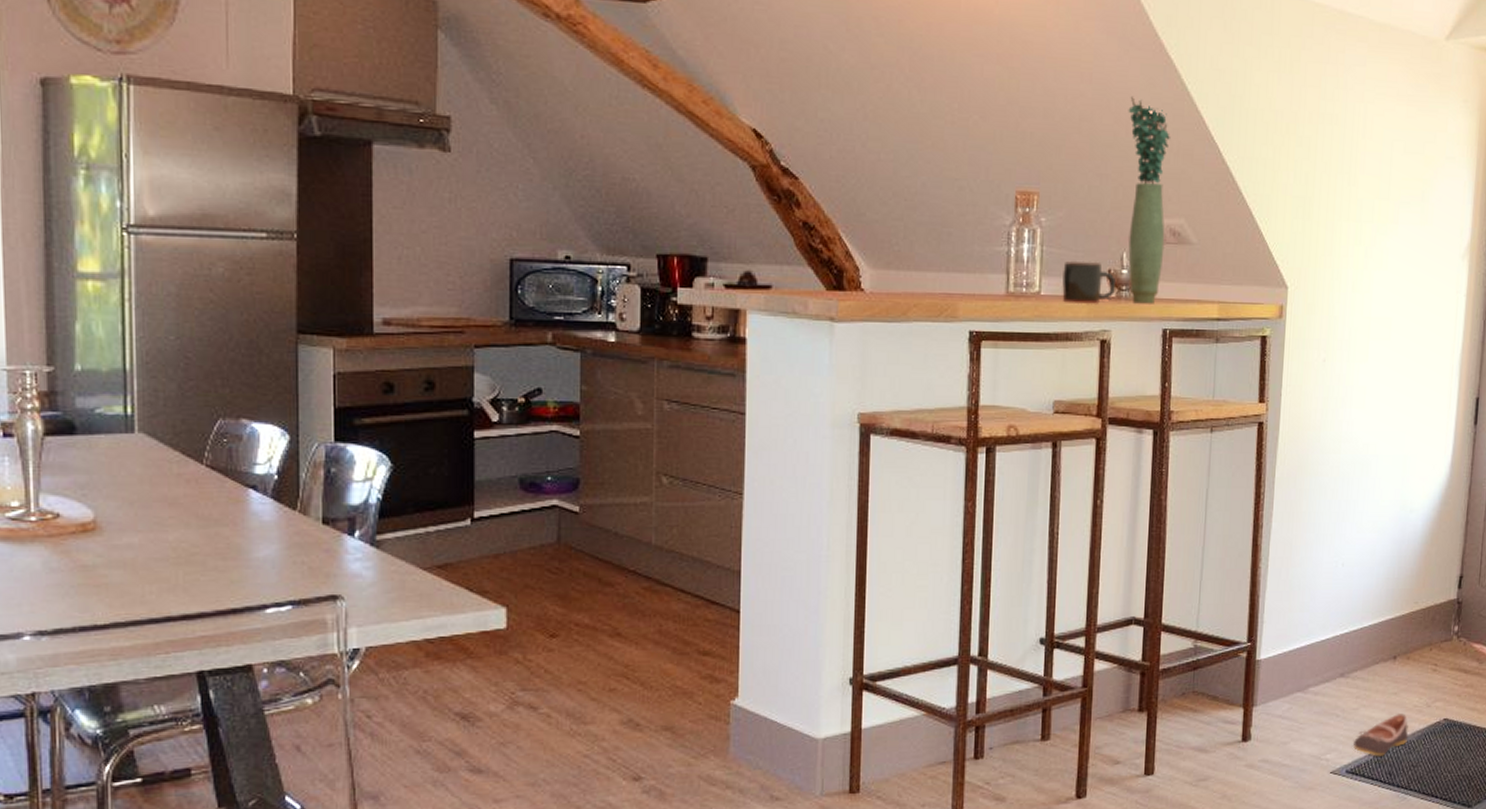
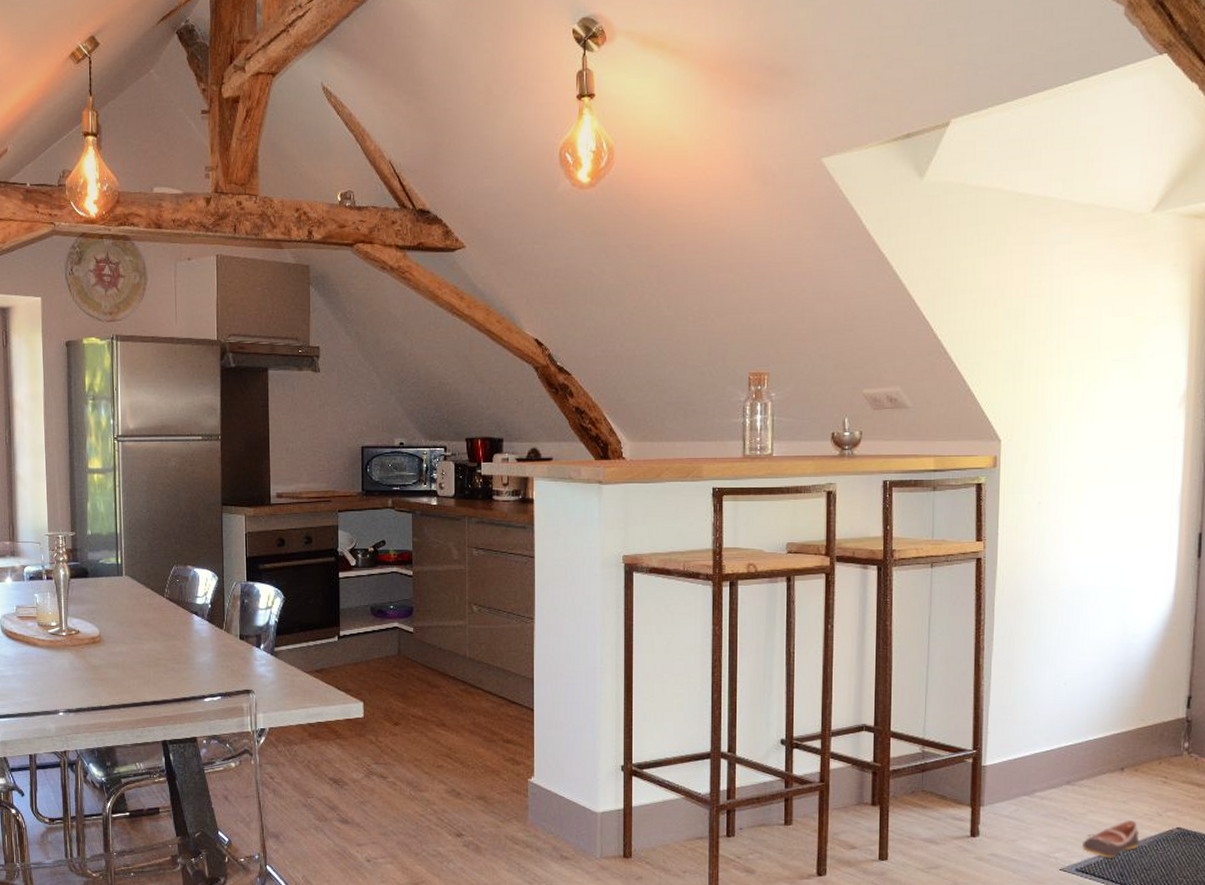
mug: present [1062,260,1115,305] -> none [791,426,839,463]
vase: present [1128,97,1170,304] -> none [845,288,885,460]

